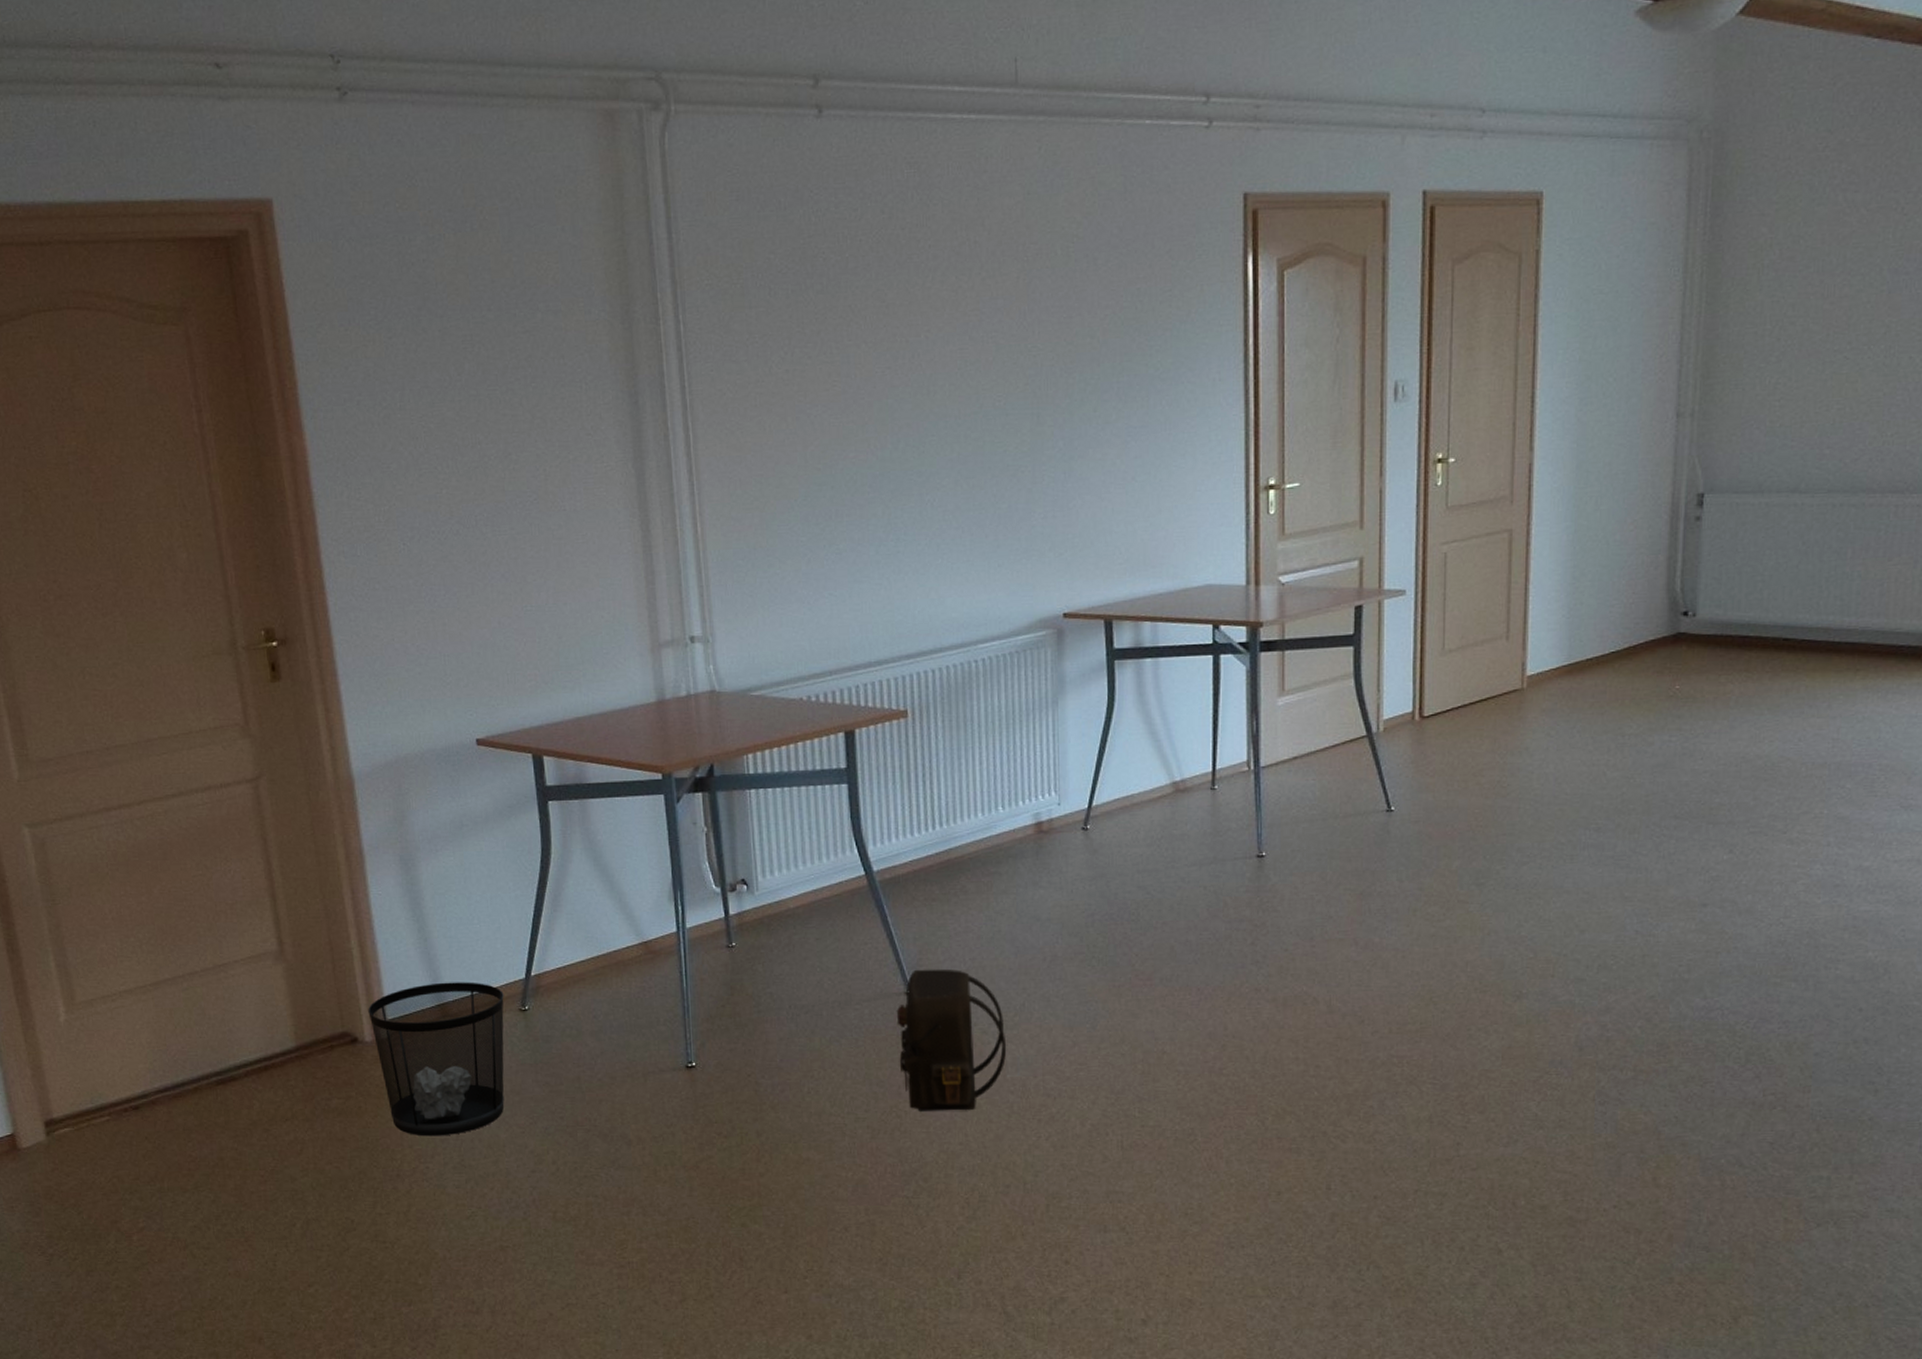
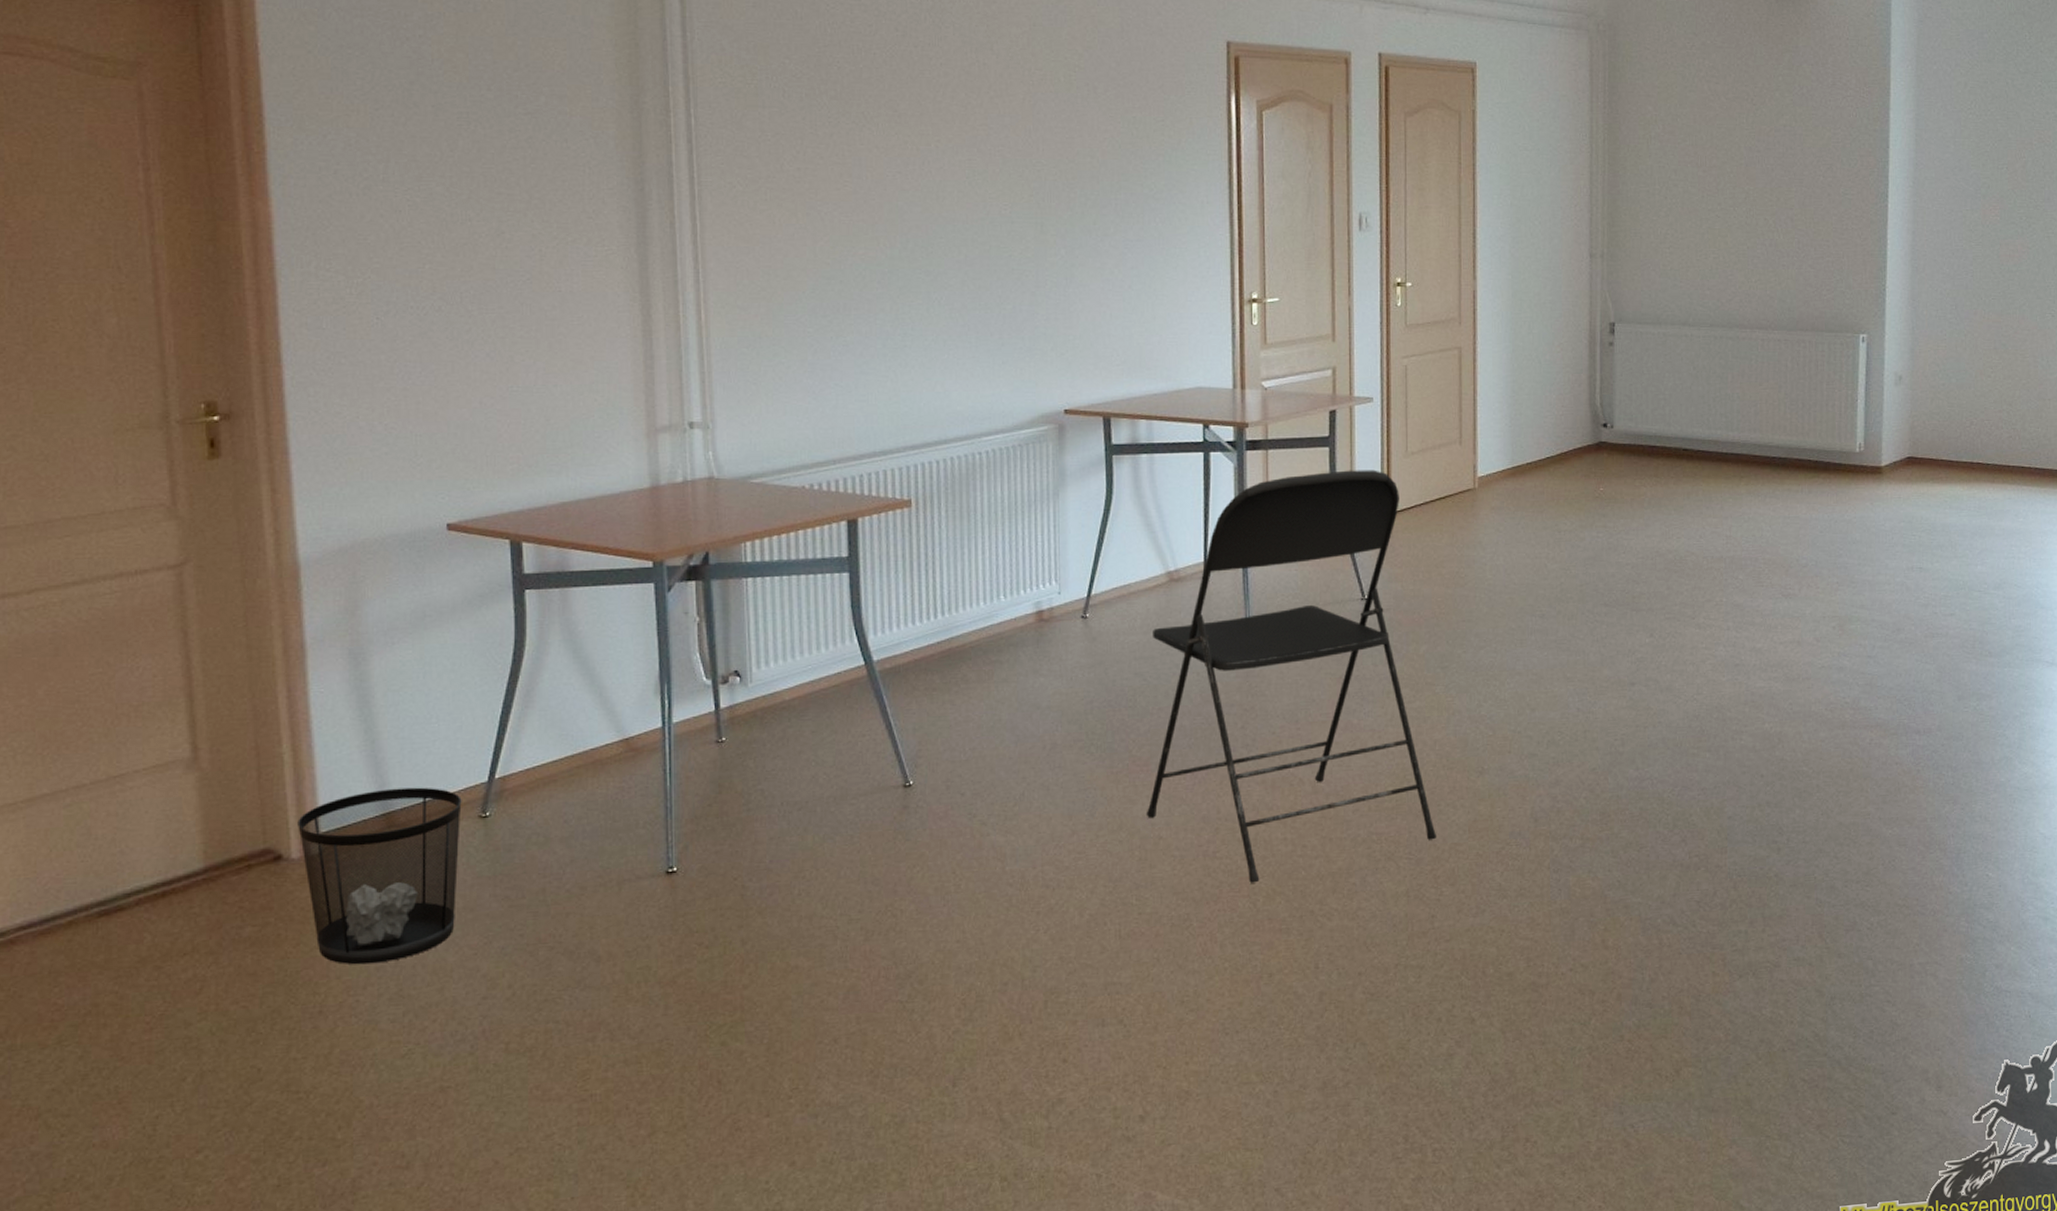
backpack: present [896,968,1007,1112] -> none [894,759,1006,910]
folding chair: none [1149,670,1465,1101] -> present [1146,470,1436,883]

